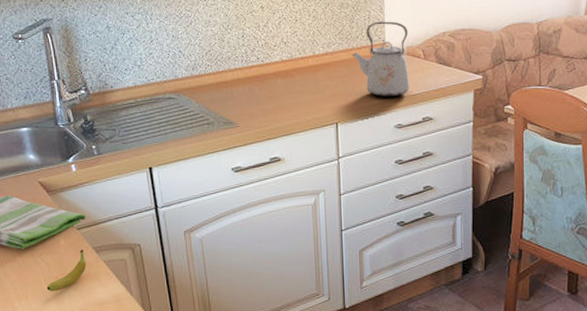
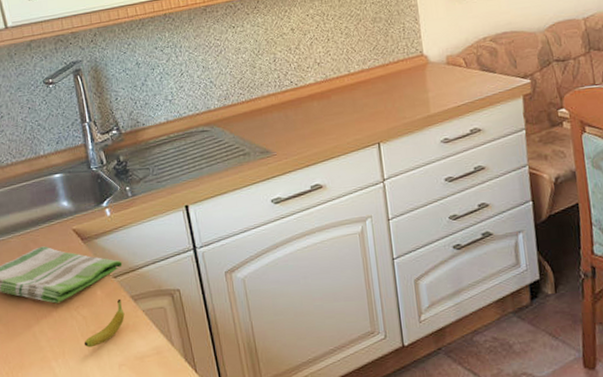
kettle: present [352,21,410,97] -> none [389,31,454,112]

